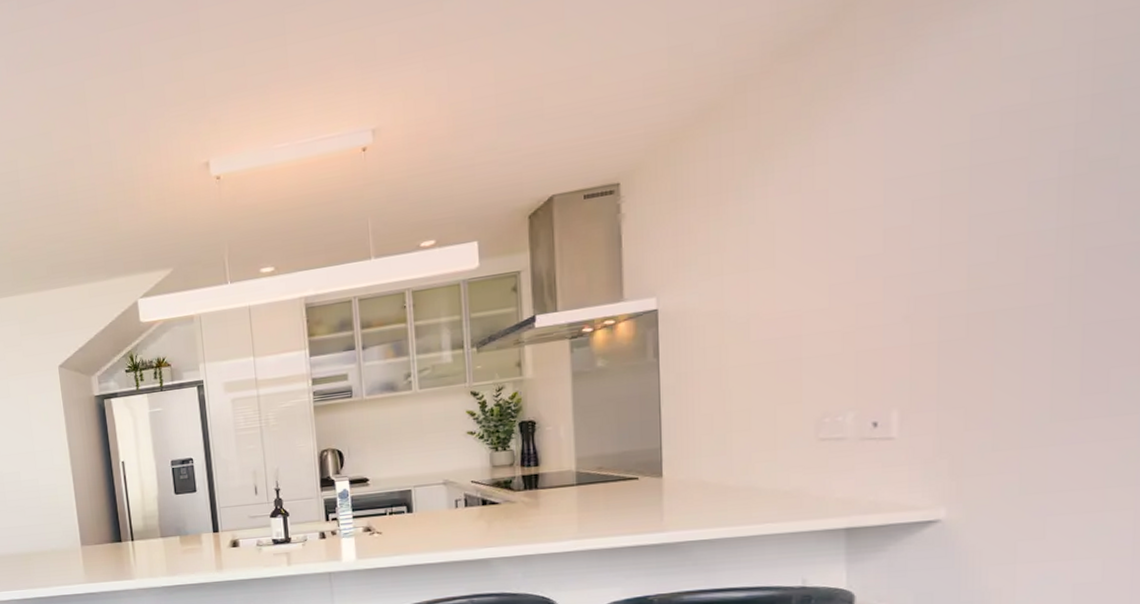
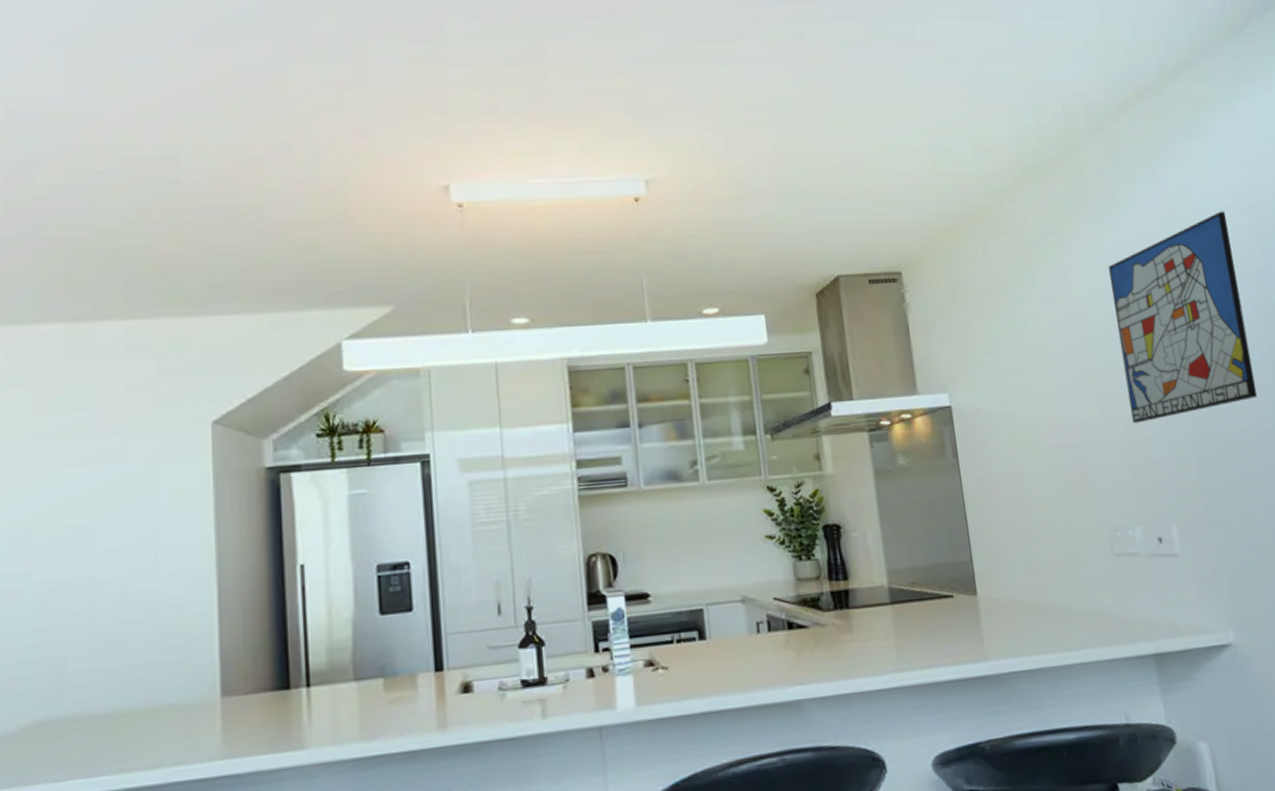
wall art: none [866,54,1048,312] -> present [1107,211,1258,424]

